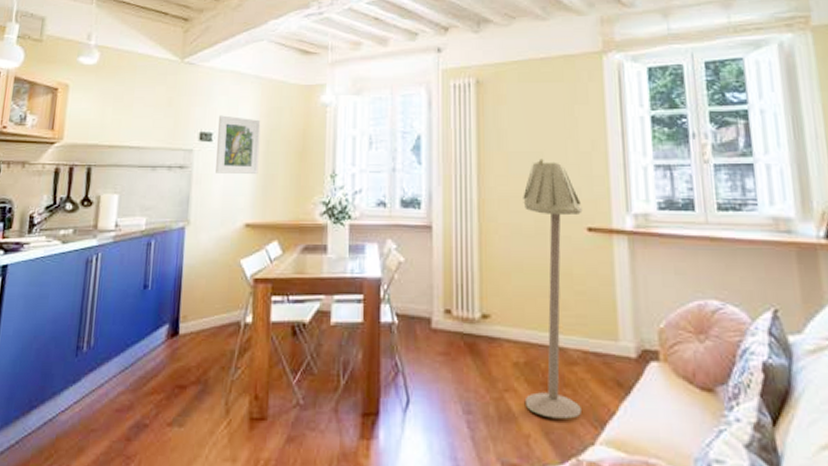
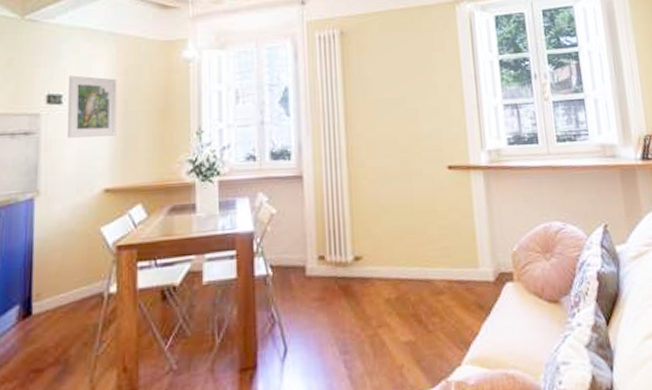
floor lamp: present [523,159,583,419] -> none [388,104,448,347]

